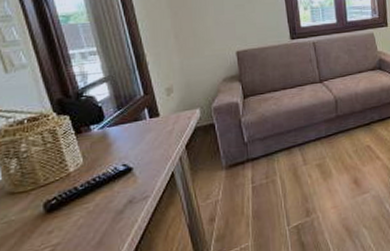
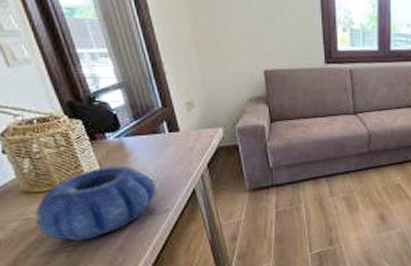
decorative bowl: none [18,155,137,241] -> present [36,165,157,241]

